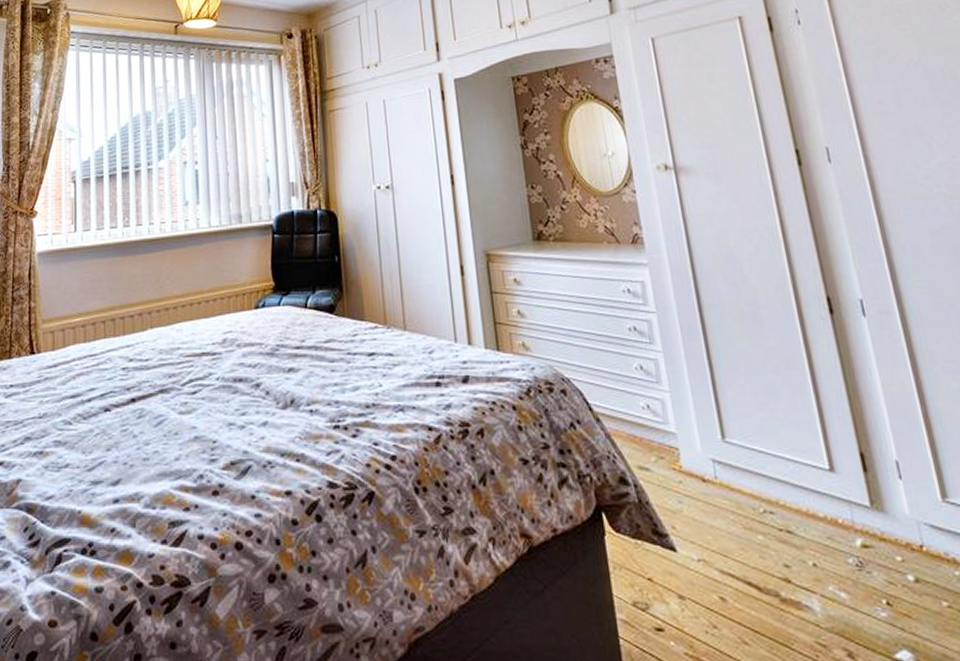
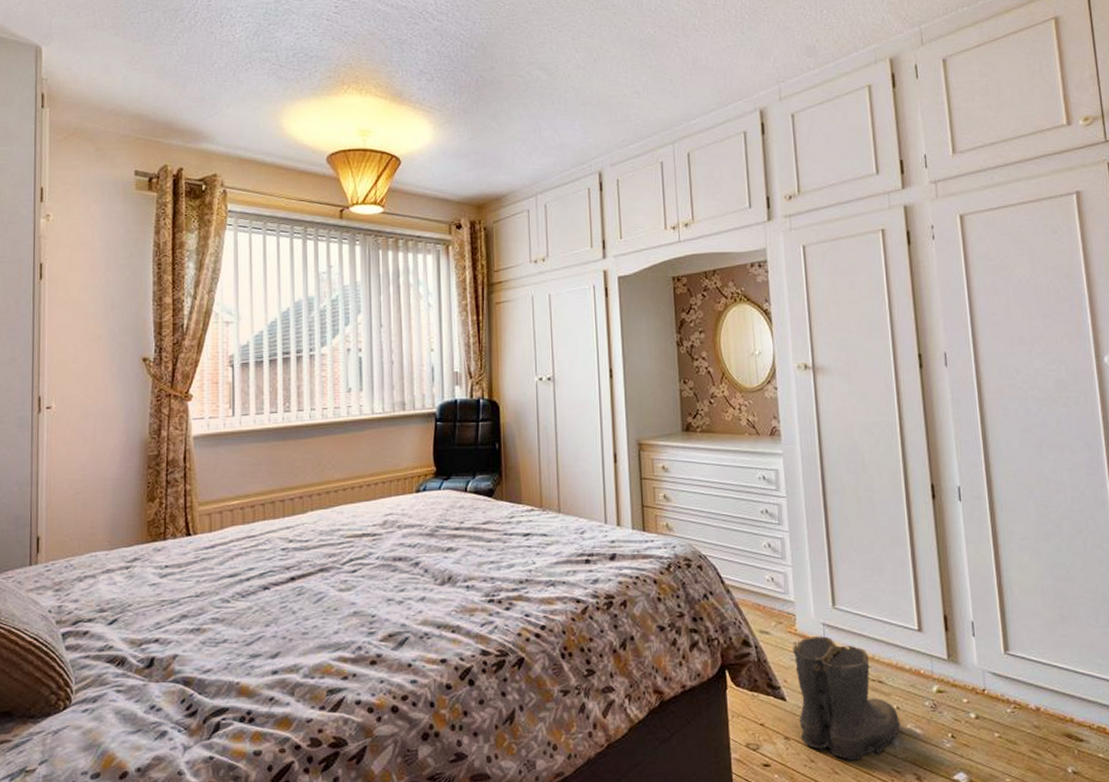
boots: none [679,473,821,629] -> present [793,635,901,761]

